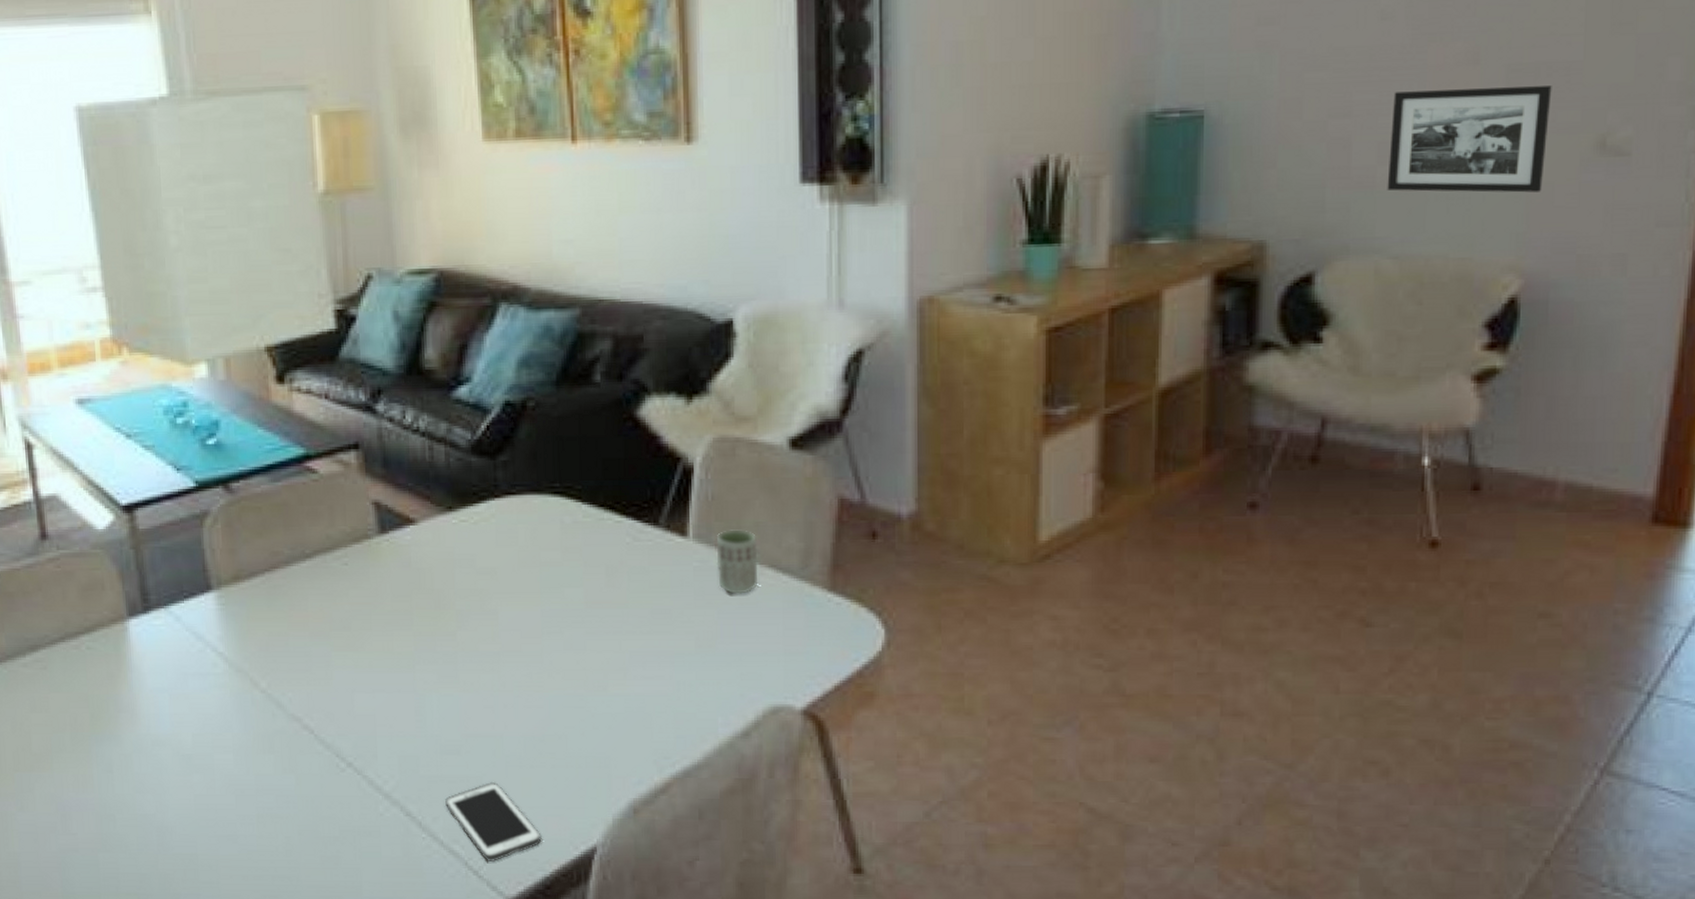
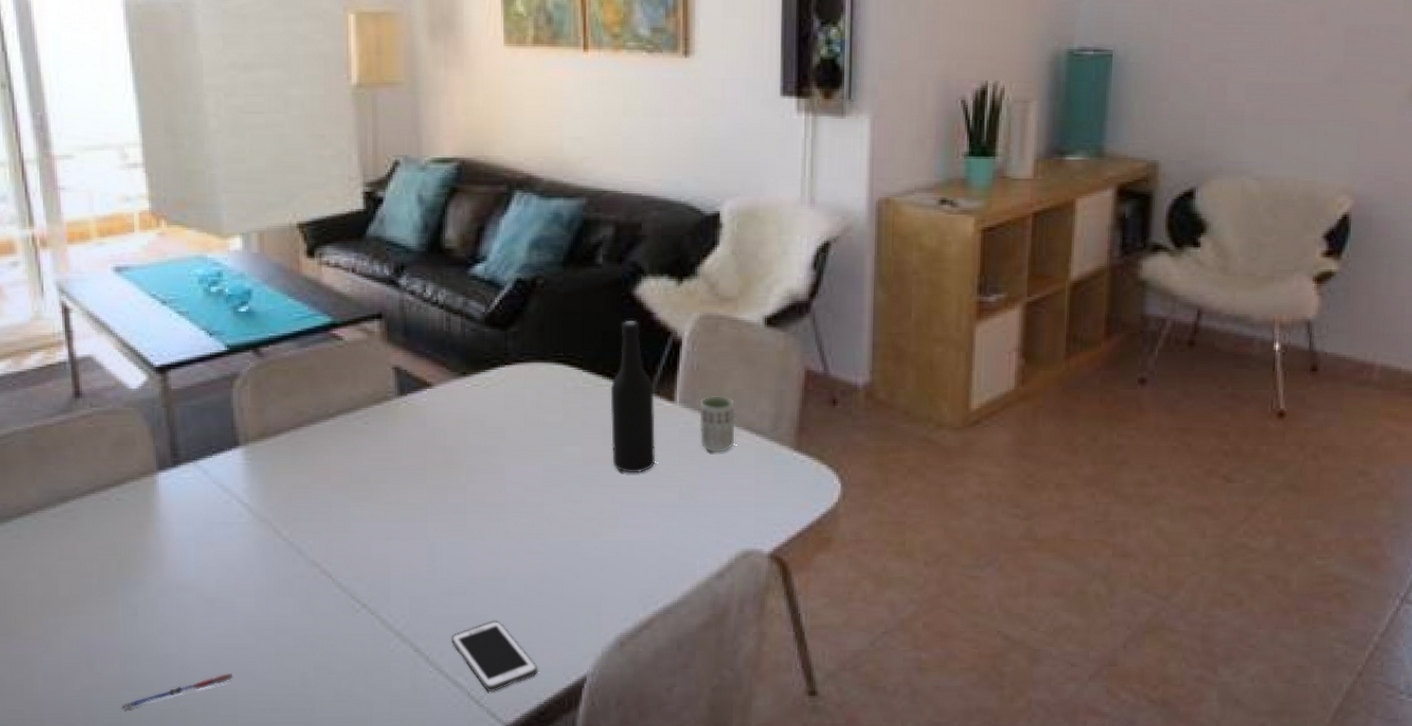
pen: none [99,835,214,873] -> present [121,672,233,710]
bottle: none [613,444,668,618] -> present [610,320,656,473]
picture frame: present [1387,86,1552,193] -> none [1253,43,1379,130]

